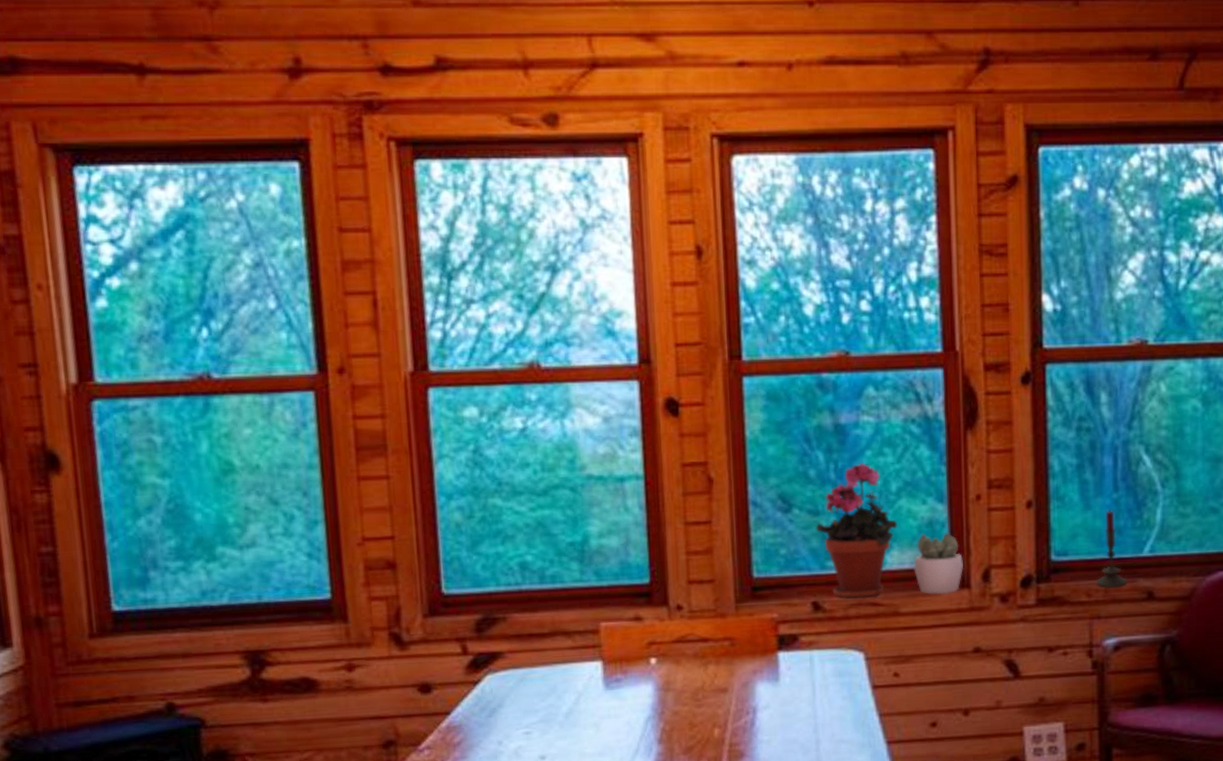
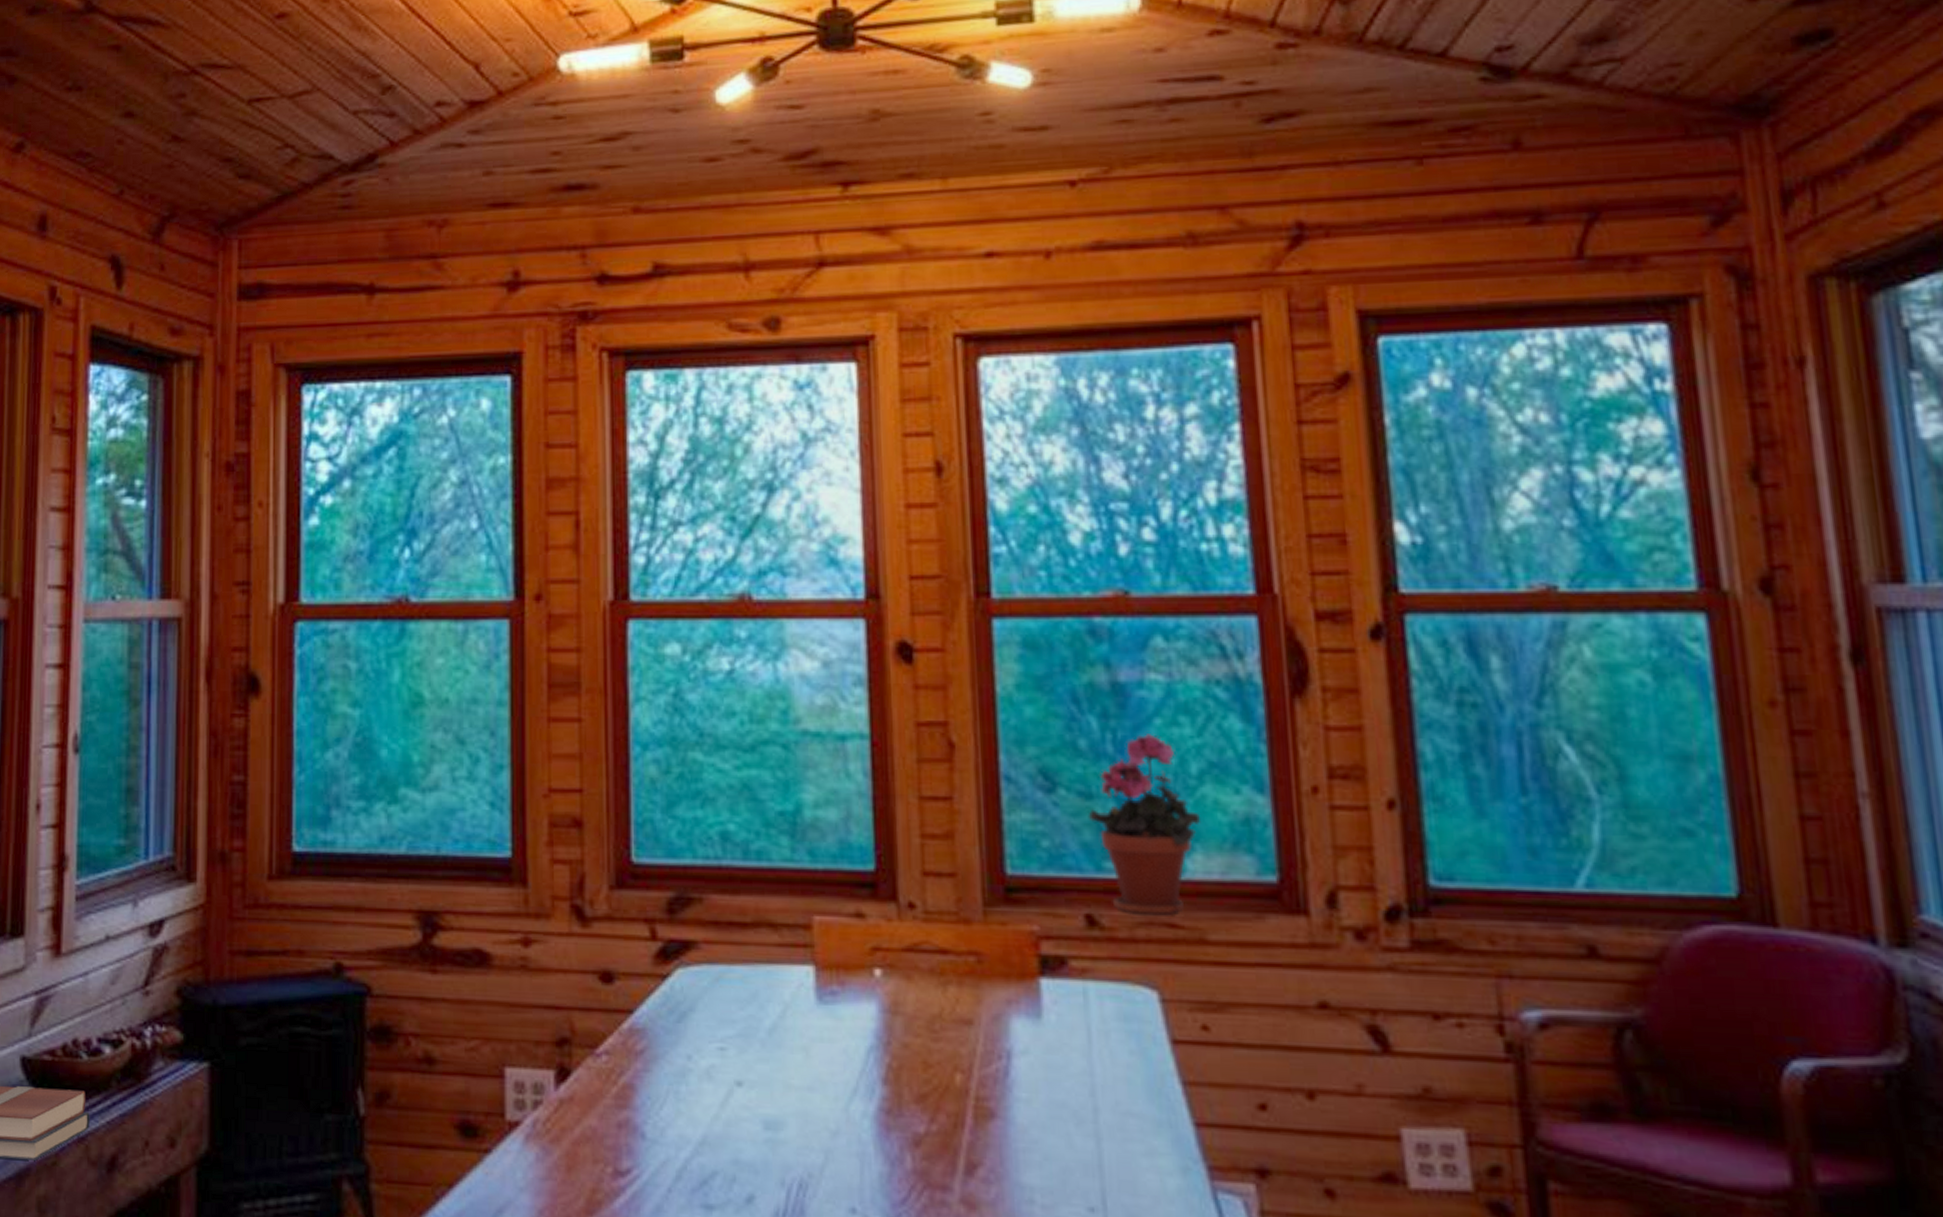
succulent plant: present [914,533,963,595] -> none [1225,835,1298,921]
candle: present [1096,509,1128,589] -> none [1502,820,1554,937]

